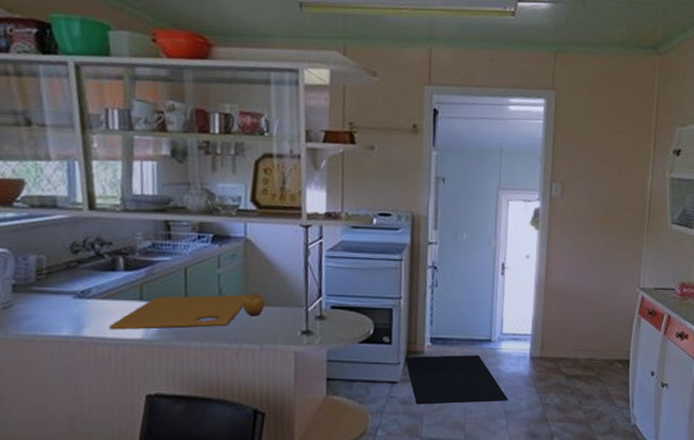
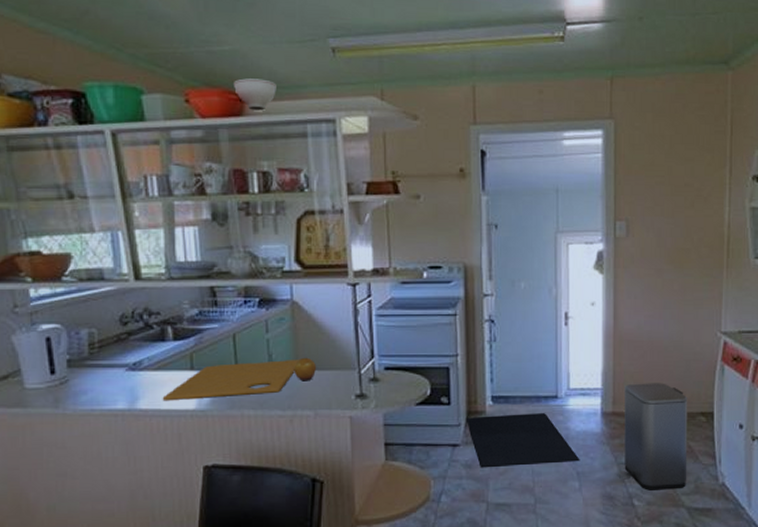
bowl: none [200,23,244,56] -> present [233,78,276,111]
pedal bin: none [542,331,608,430] -> present [618,383,688,490]

